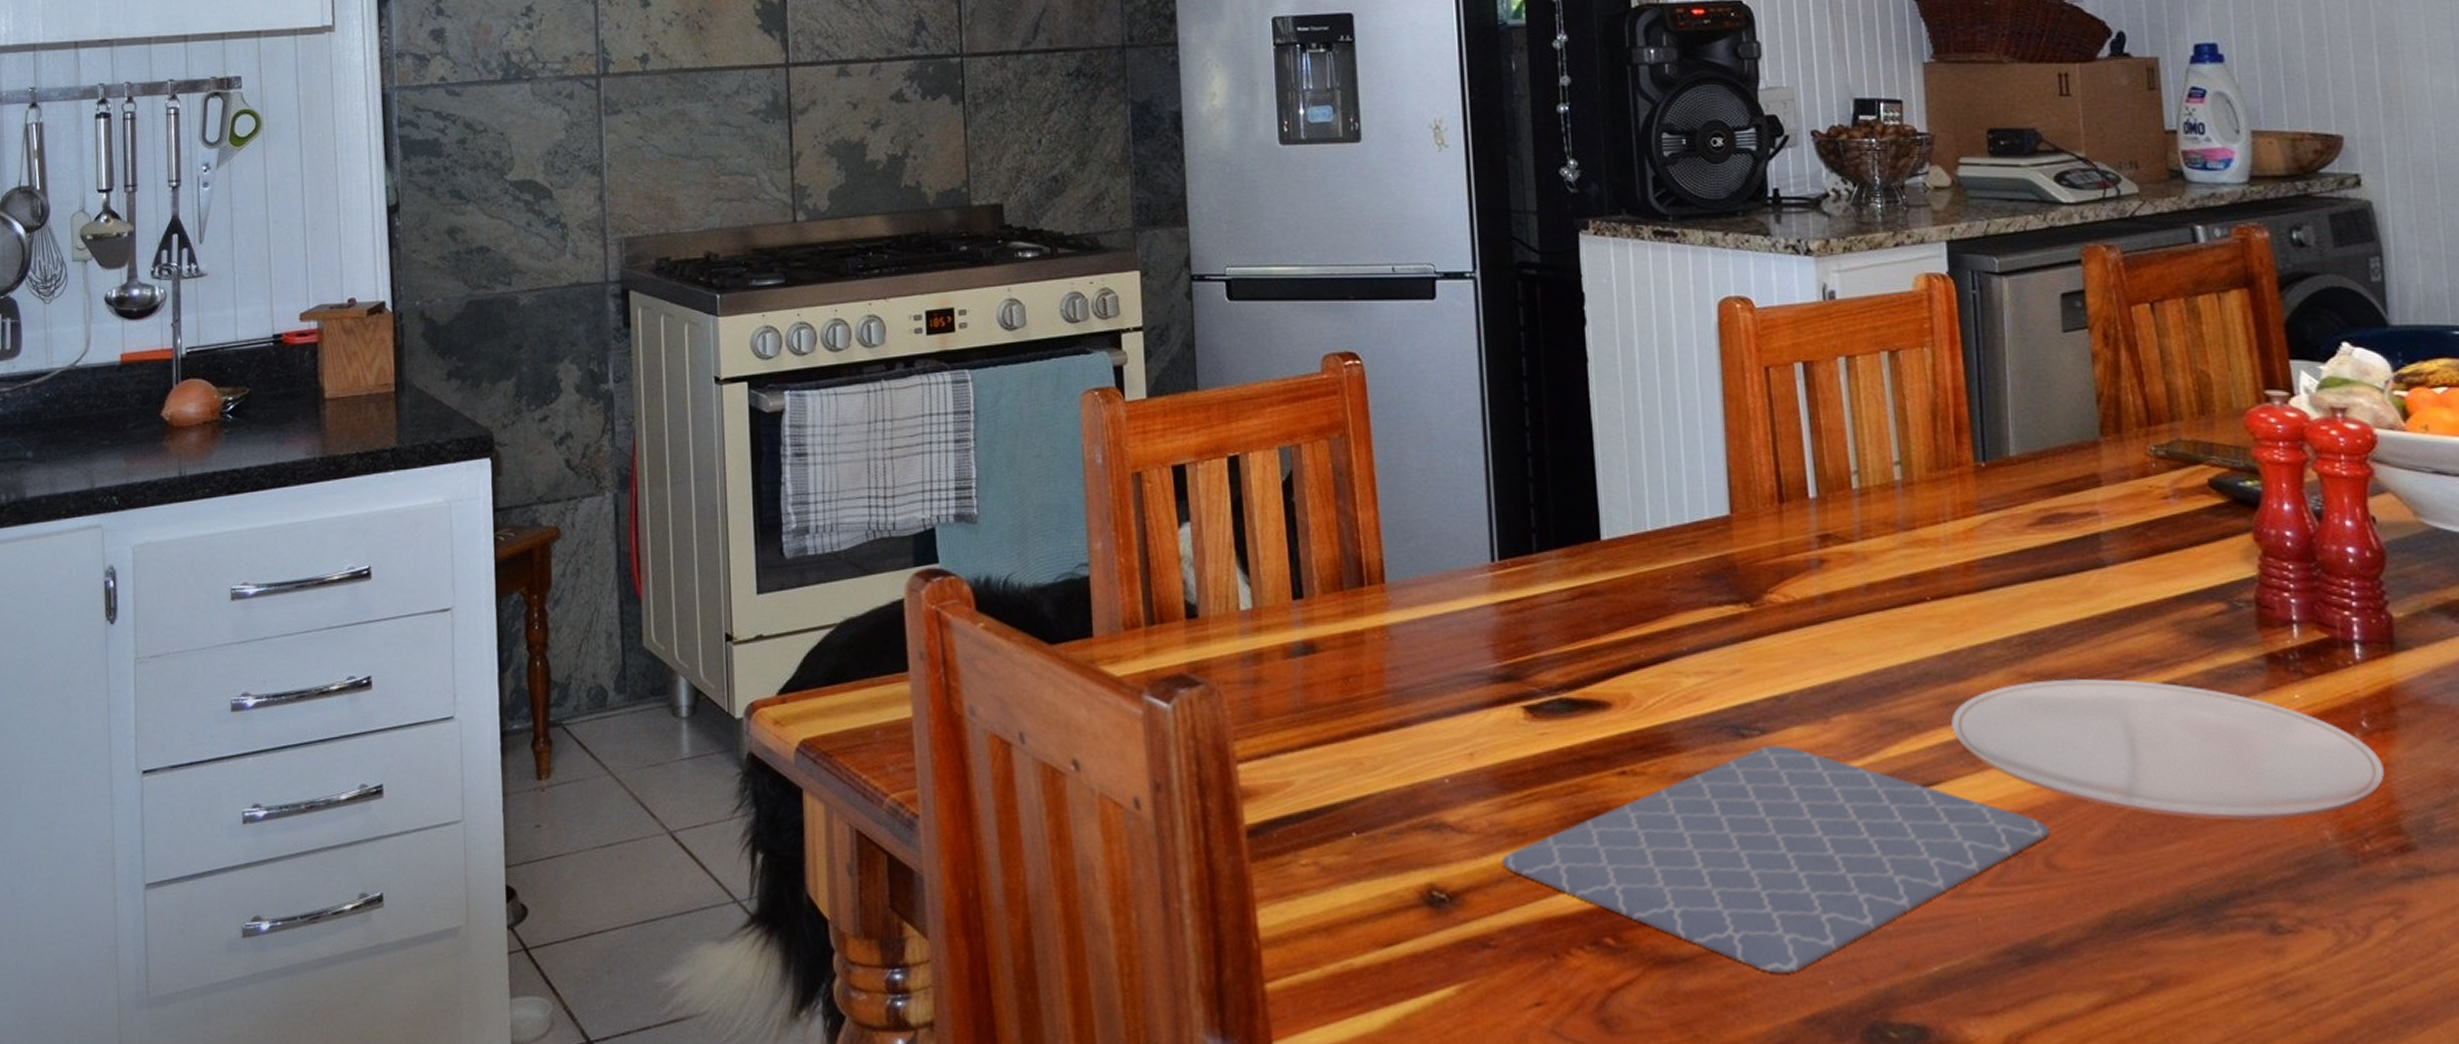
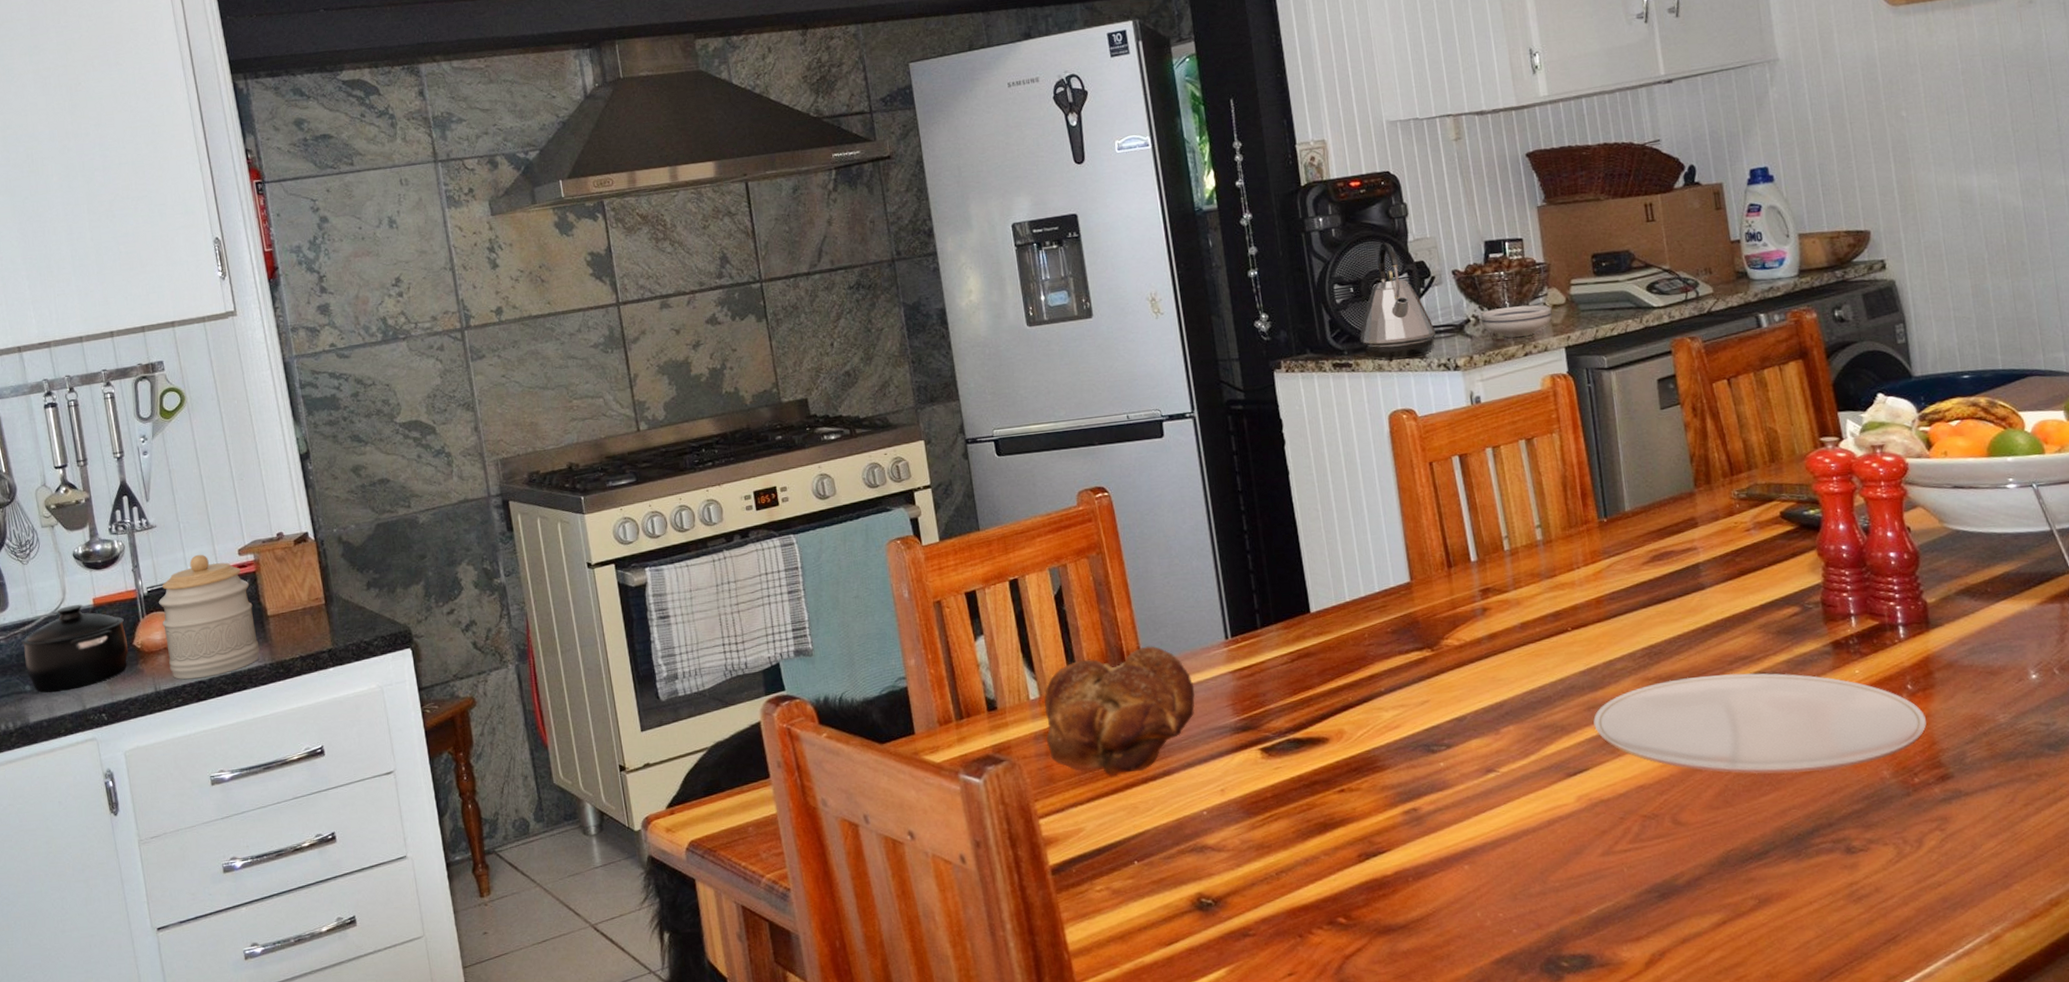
saucepan: none [30,360,154,463] -> present [21,604,128,692]
jar: none [198,314,310,466] -> present [159,554,260,680]
bread loaf: none [1256,559,1447,719] -> present [1044,645,1195,776]
placemat: present [1502,745,2050,974] -> none [1253,755,1675,929]
kettle: none [1689,87,1786,234] -> present [1359,242,1436,361]
bowl: none [1842,184,1933,221] -> present [1480,305,1553,338]

